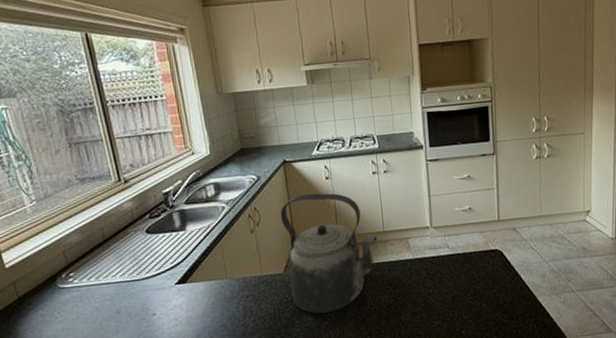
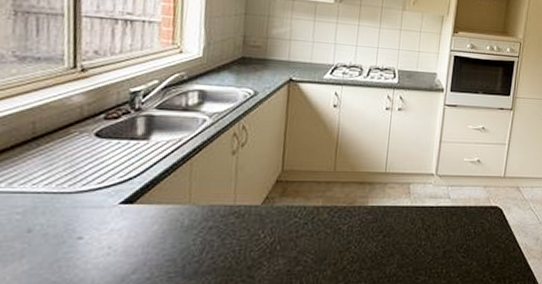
kettle: present [280,193,378,314] -> none [265,119,377,256]

